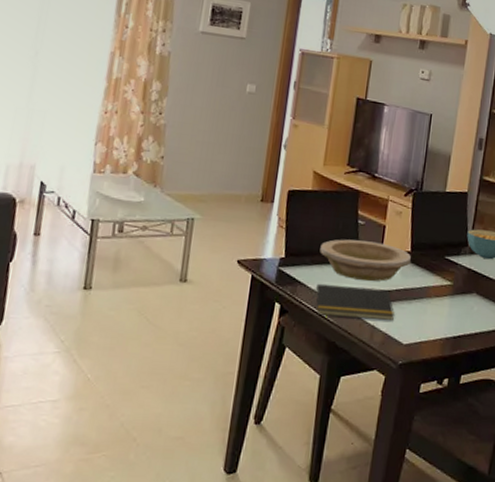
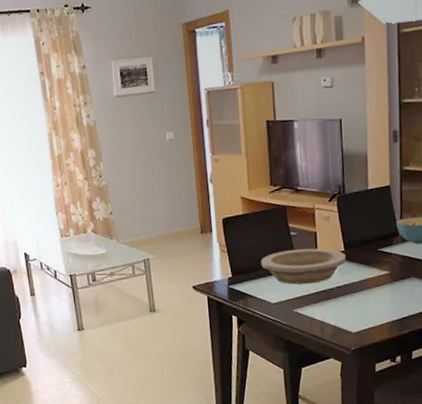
notepad: present [313,283,395,320] -> none [263,287,341,320]

